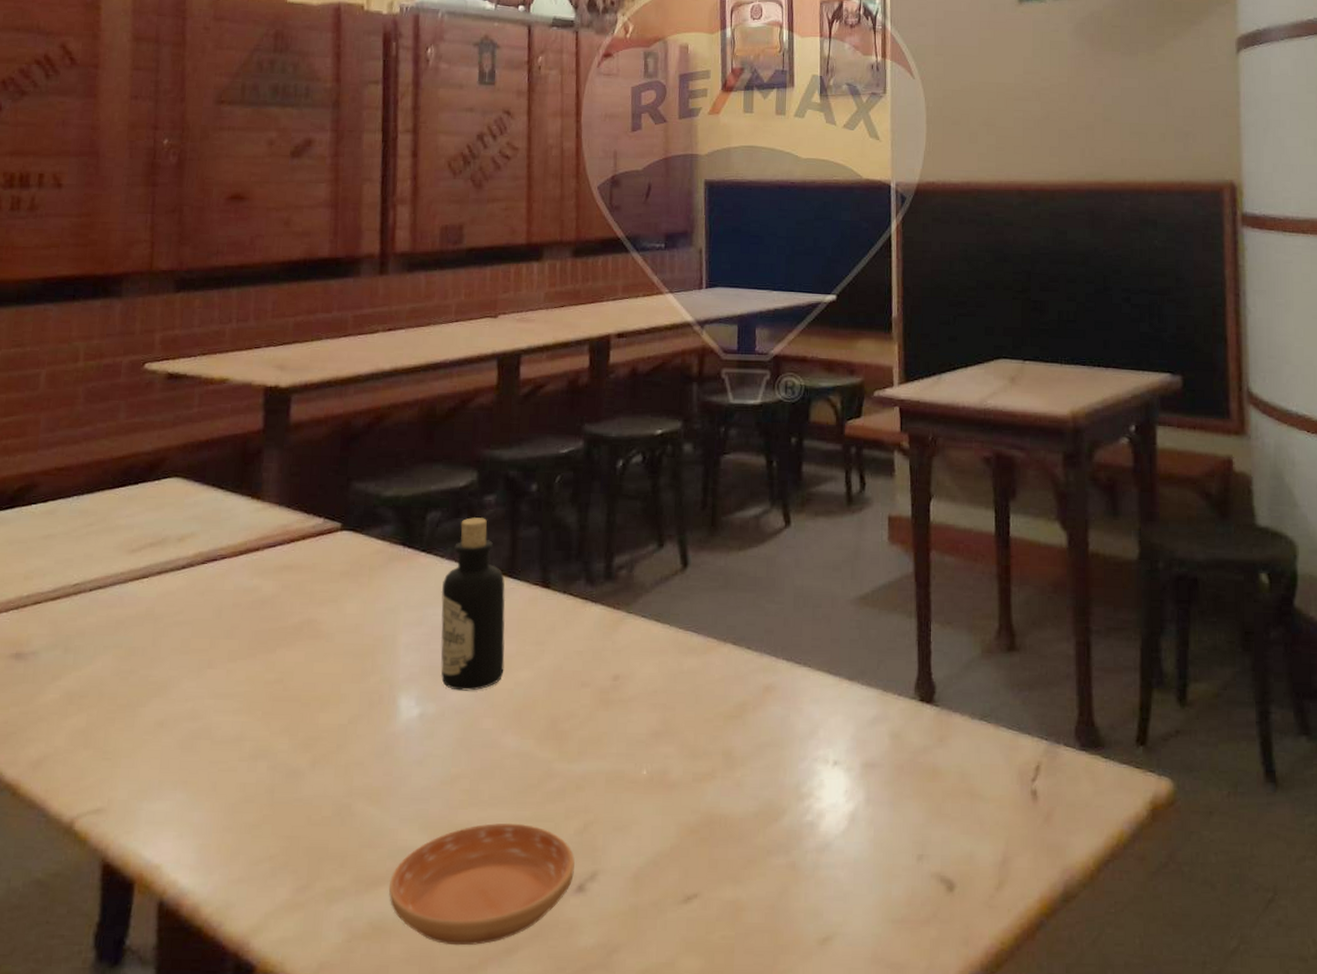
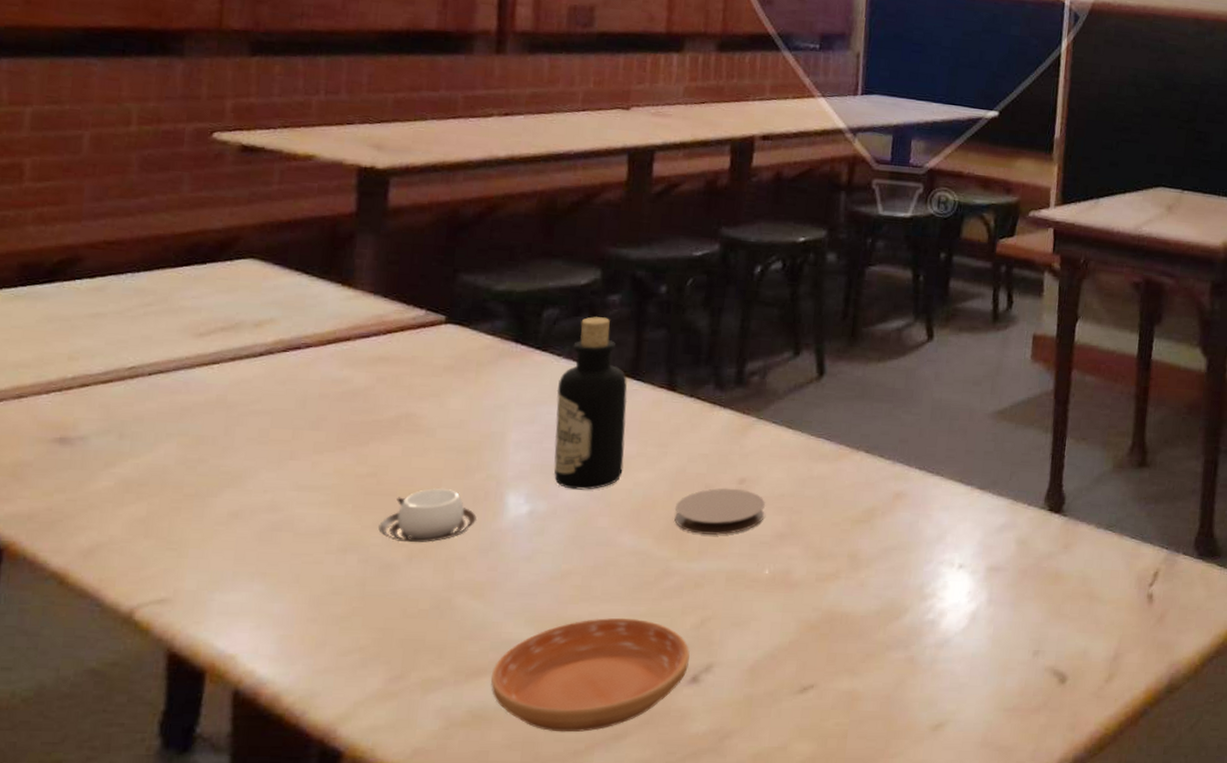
cup: none [285,692,373,749] -> present [378,487,478,543]
coaster: none [554,685,640,734] -> present [674,488,765,535]

